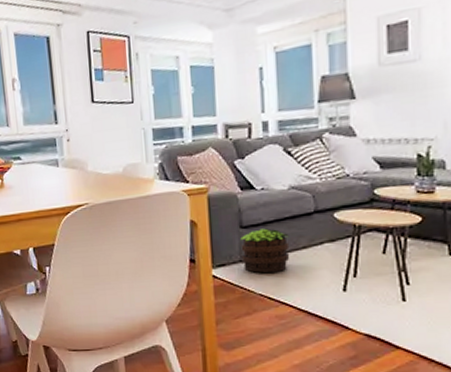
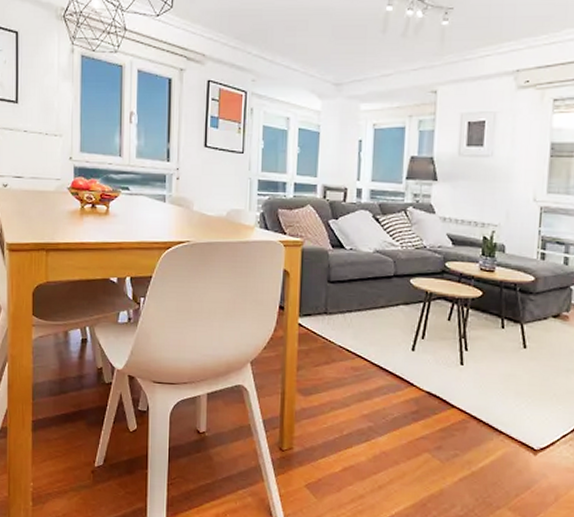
potted plant: present [240,228,290,273] -> none [326,285,370,327]

